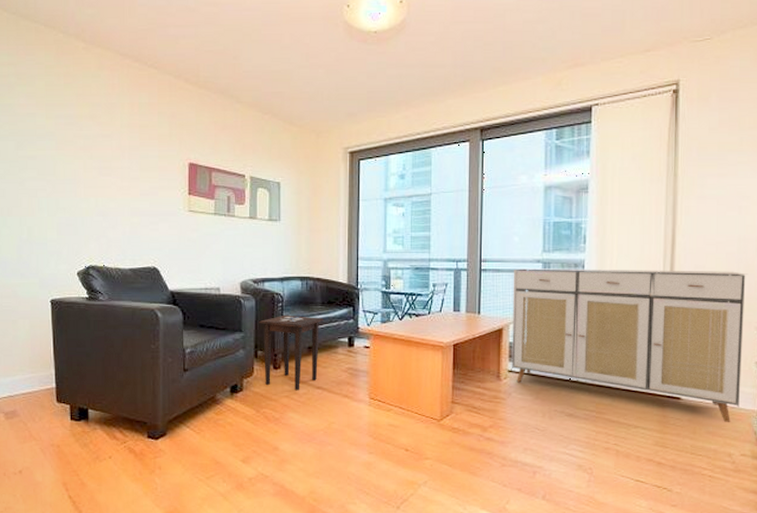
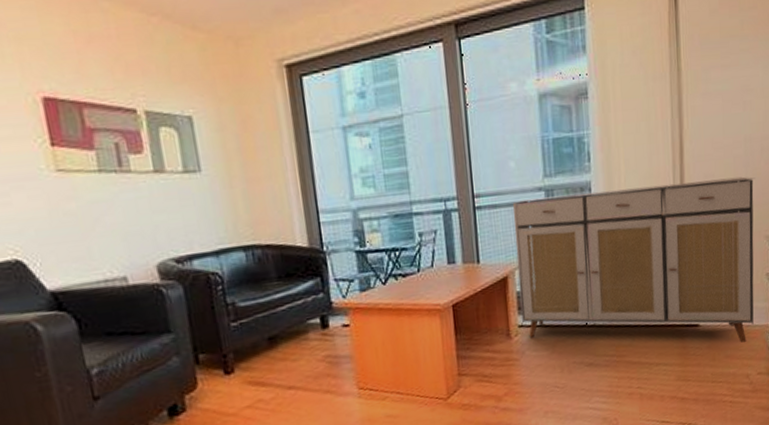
side table: present [258,314,324,391] -> none [192,297,286,397]

